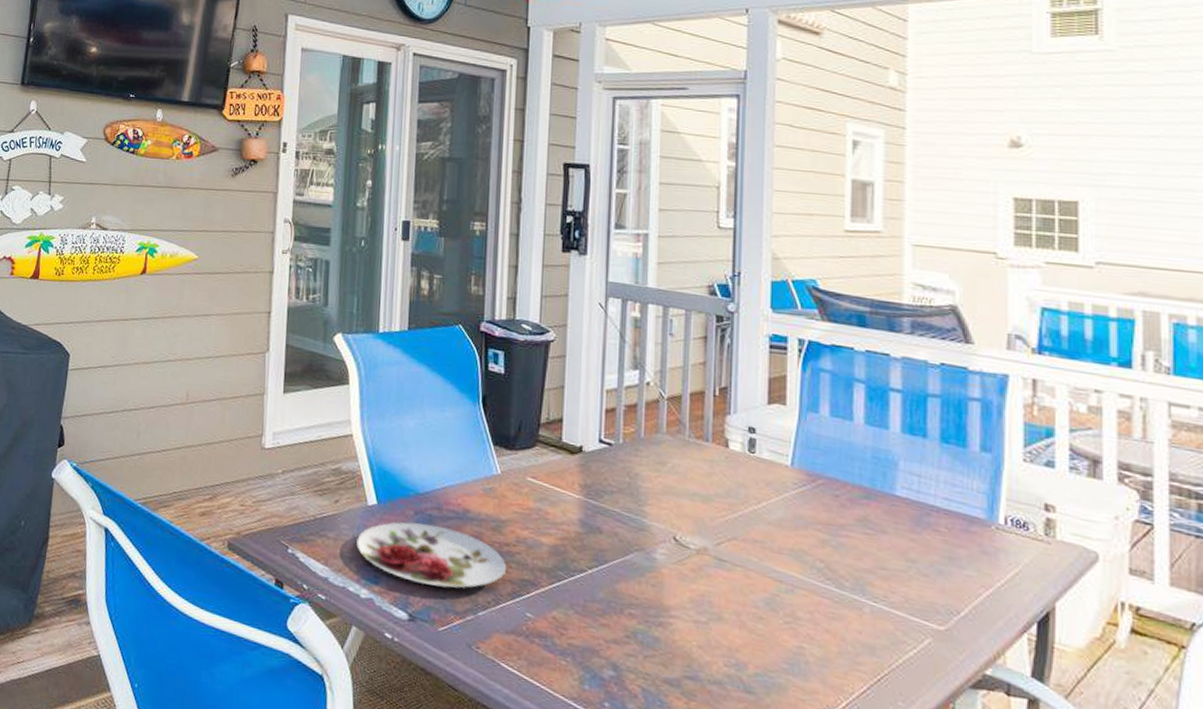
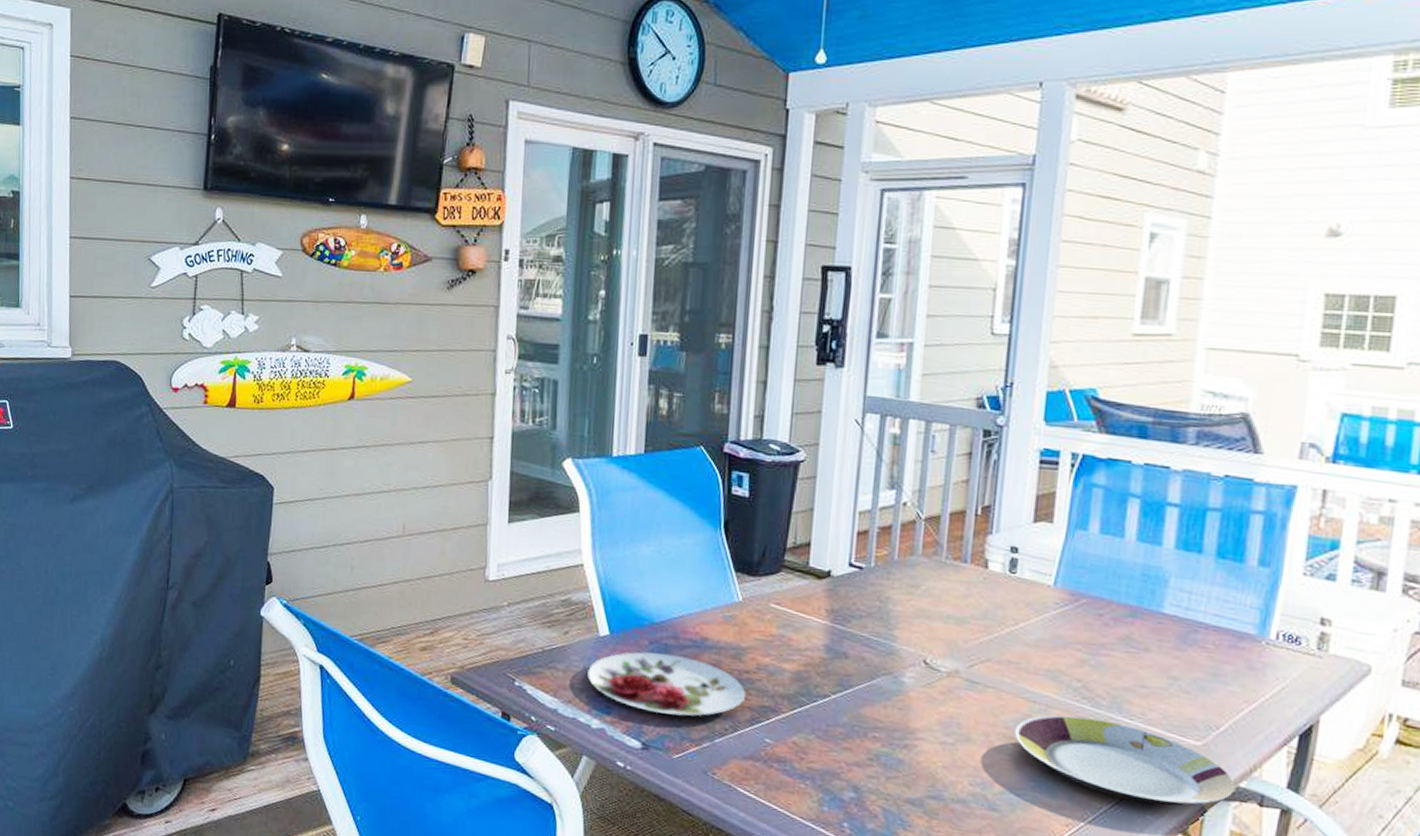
plate: none [764,595,981,693] -> present [1014,715,1235,806]

